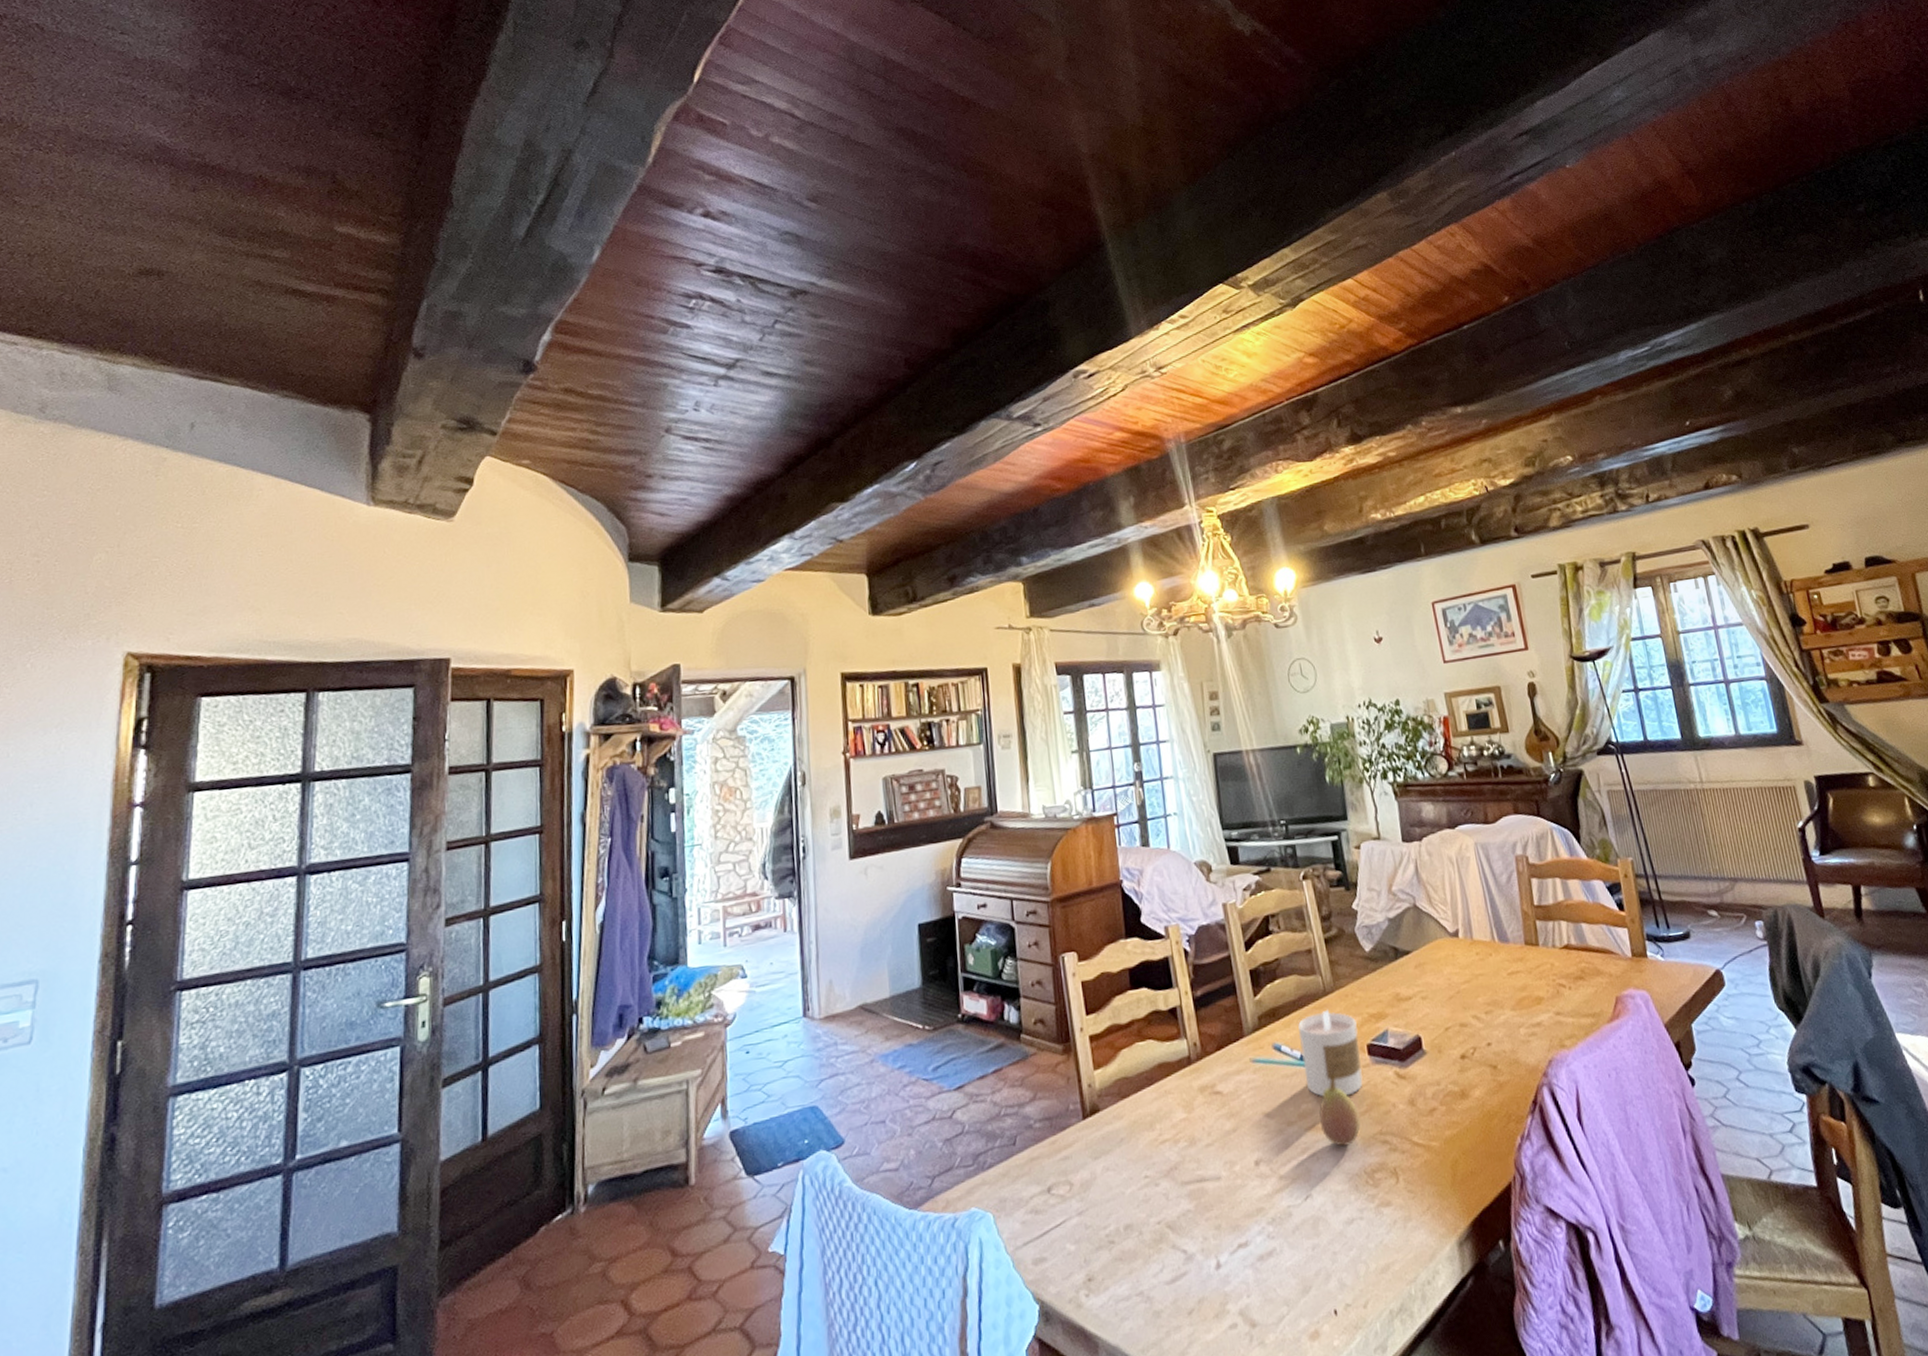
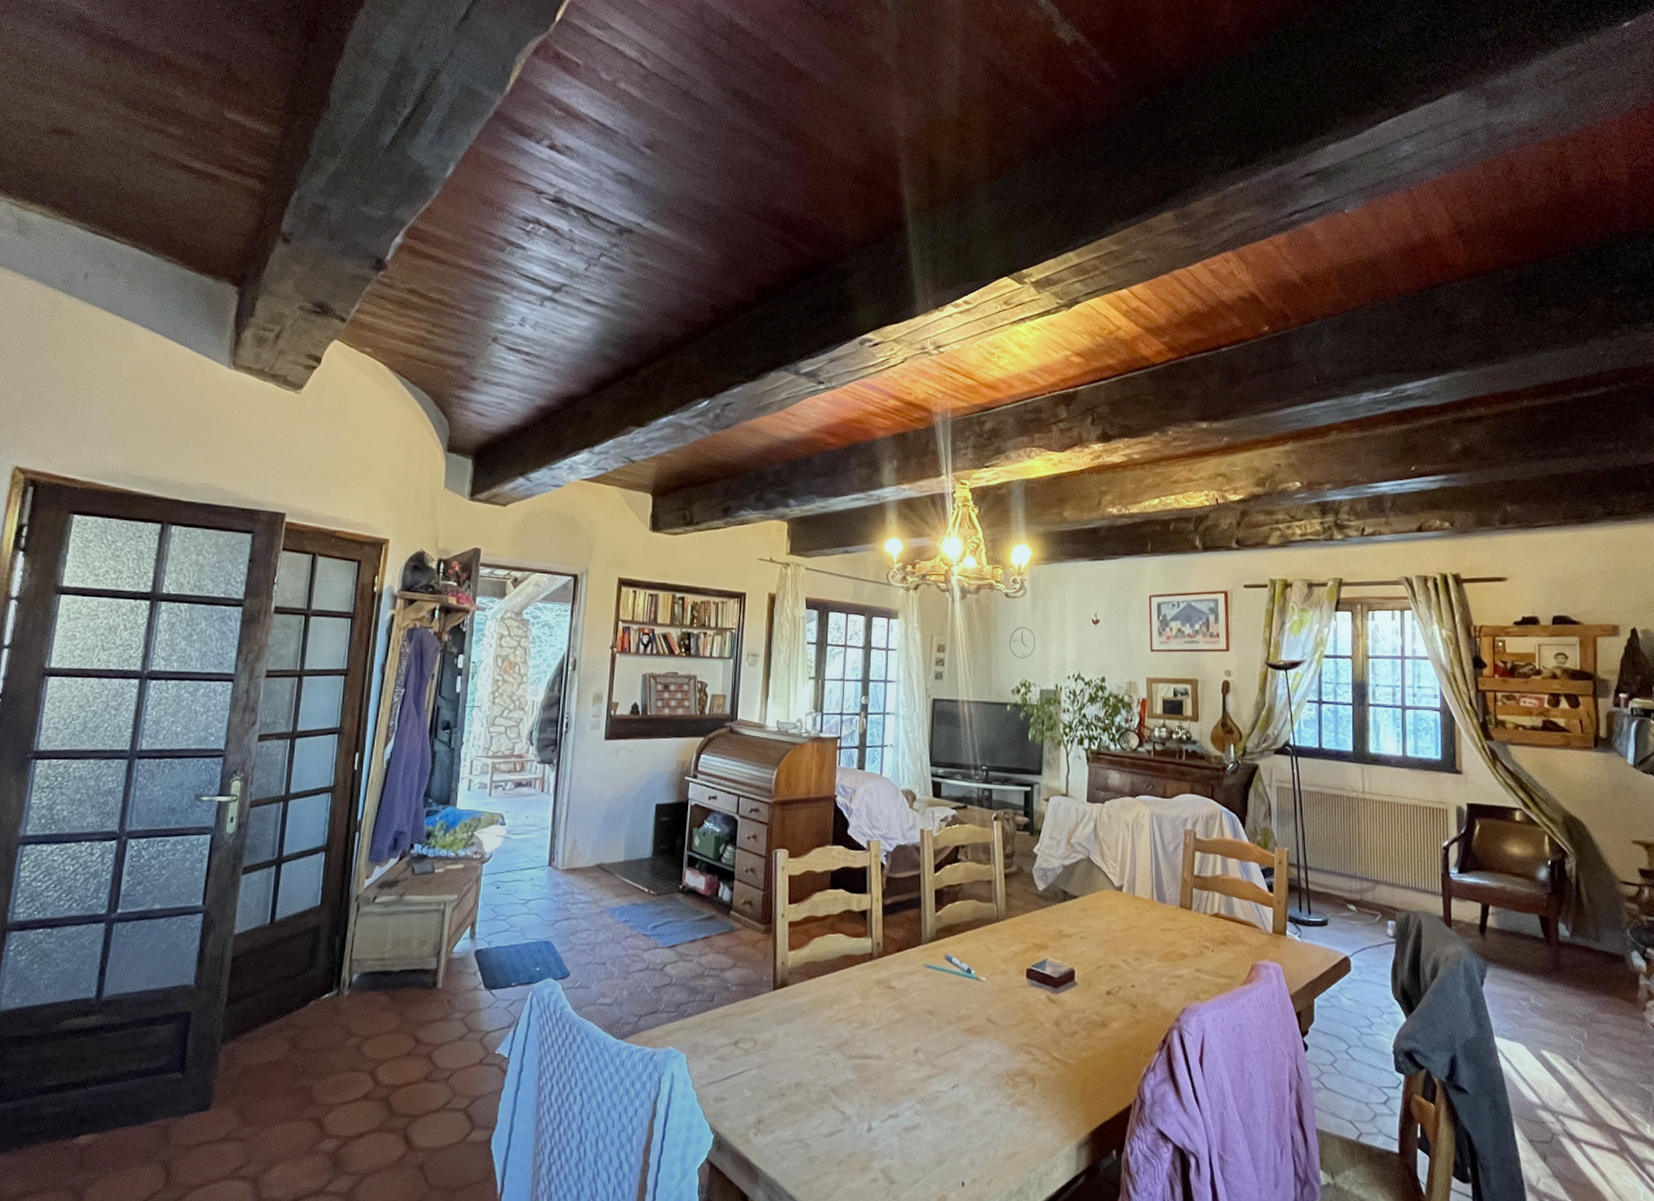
candle: present [1298,1009,1363,1097] -> none [968,933,1021,1009]
fruit: present [1319,1071,1361,1147] -> none [976,986,1011,1050]

